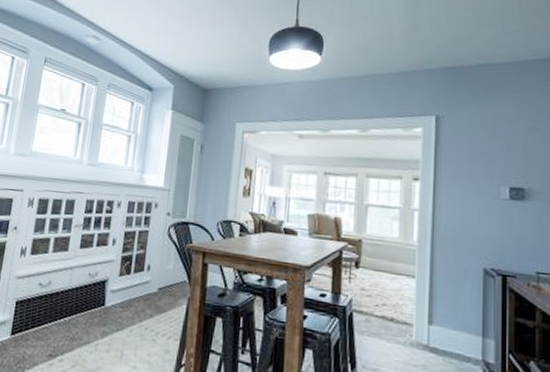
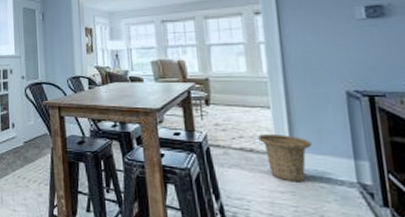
basket: none [400,303,447,357] -> present [258,134,312,183]

